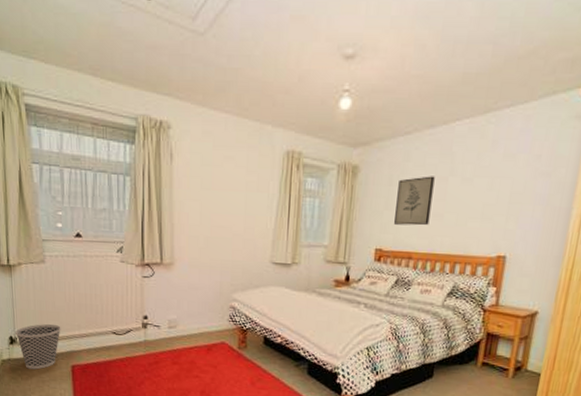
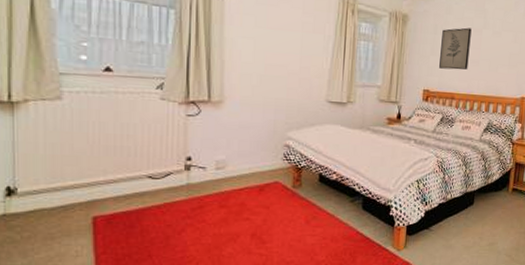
wastebasket: present [16,324,61,370] -> none [16,170,81,225]

